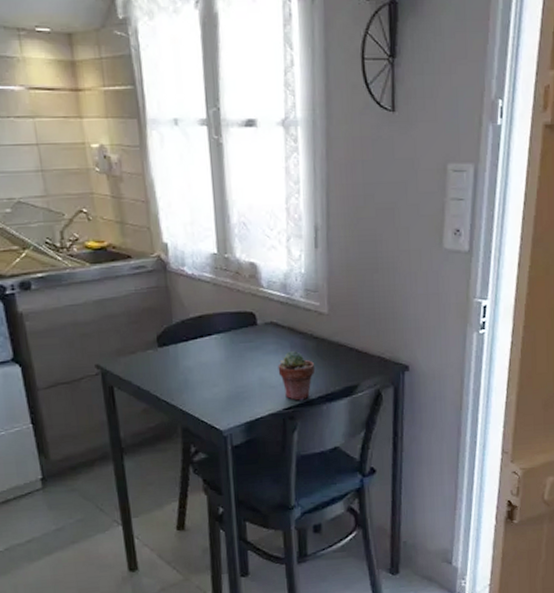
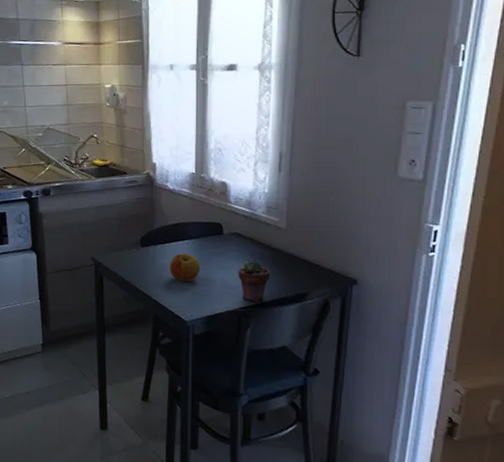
apple: none [195,351,234,385] -> present [169,253,201,282]

